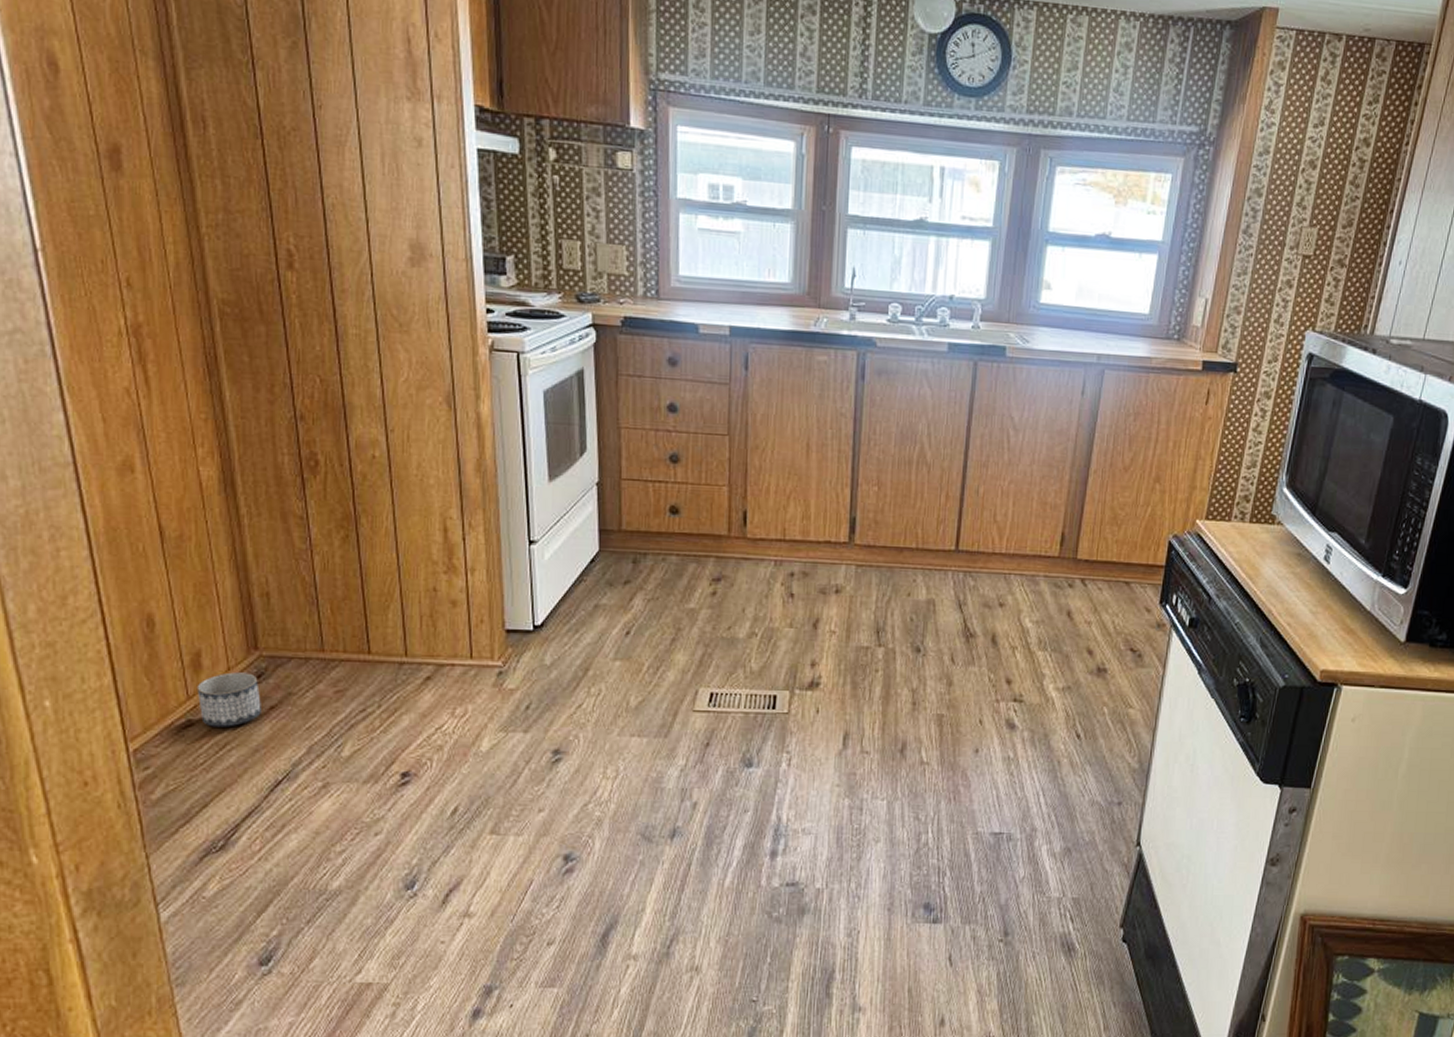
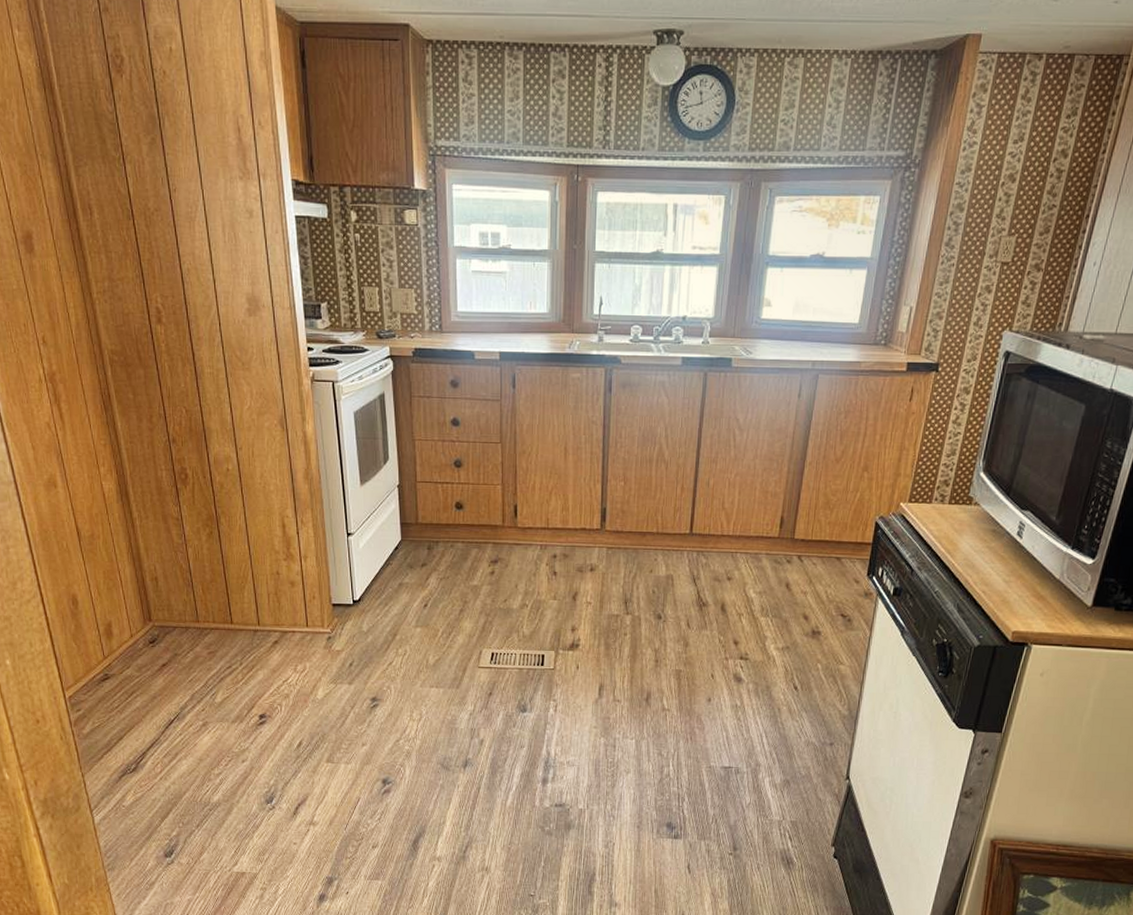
planter: present [197,672,261,727] -> none [110,638,156,680]

